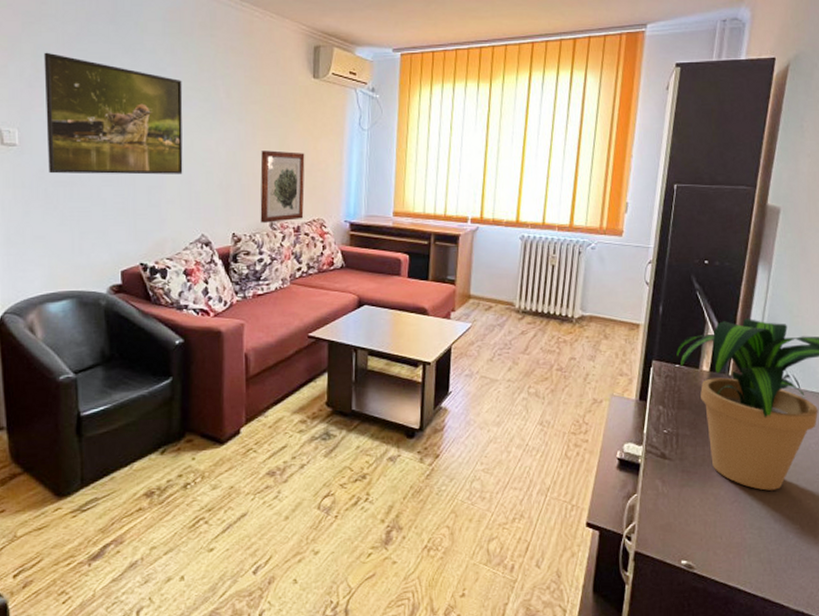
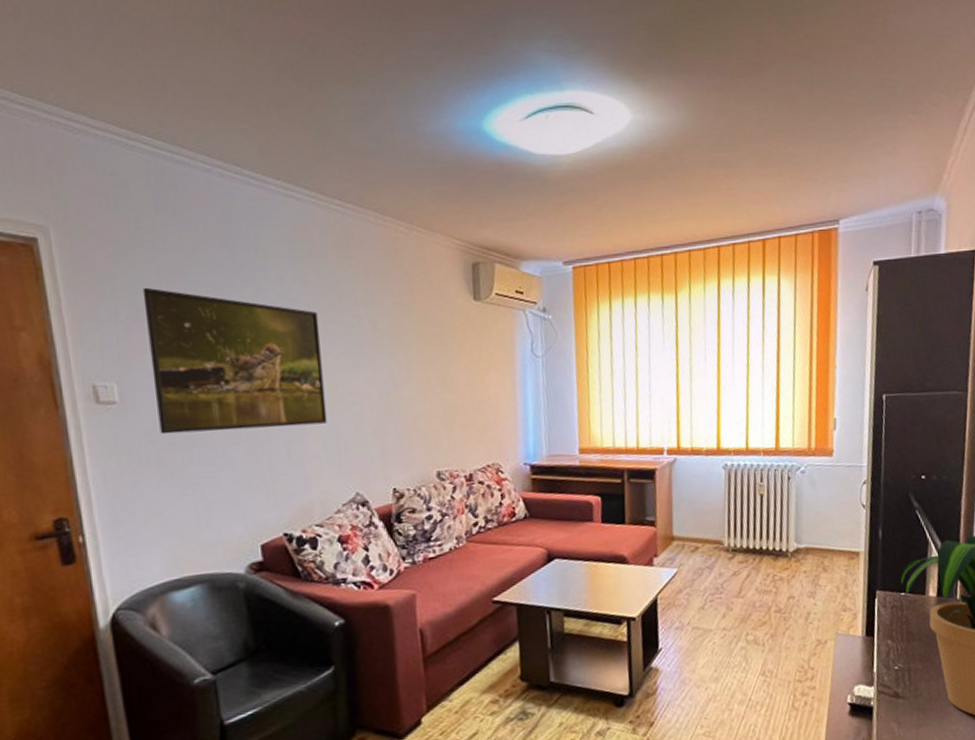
wall art: present [260,150,305,223] -> none [420,387,476,474]

